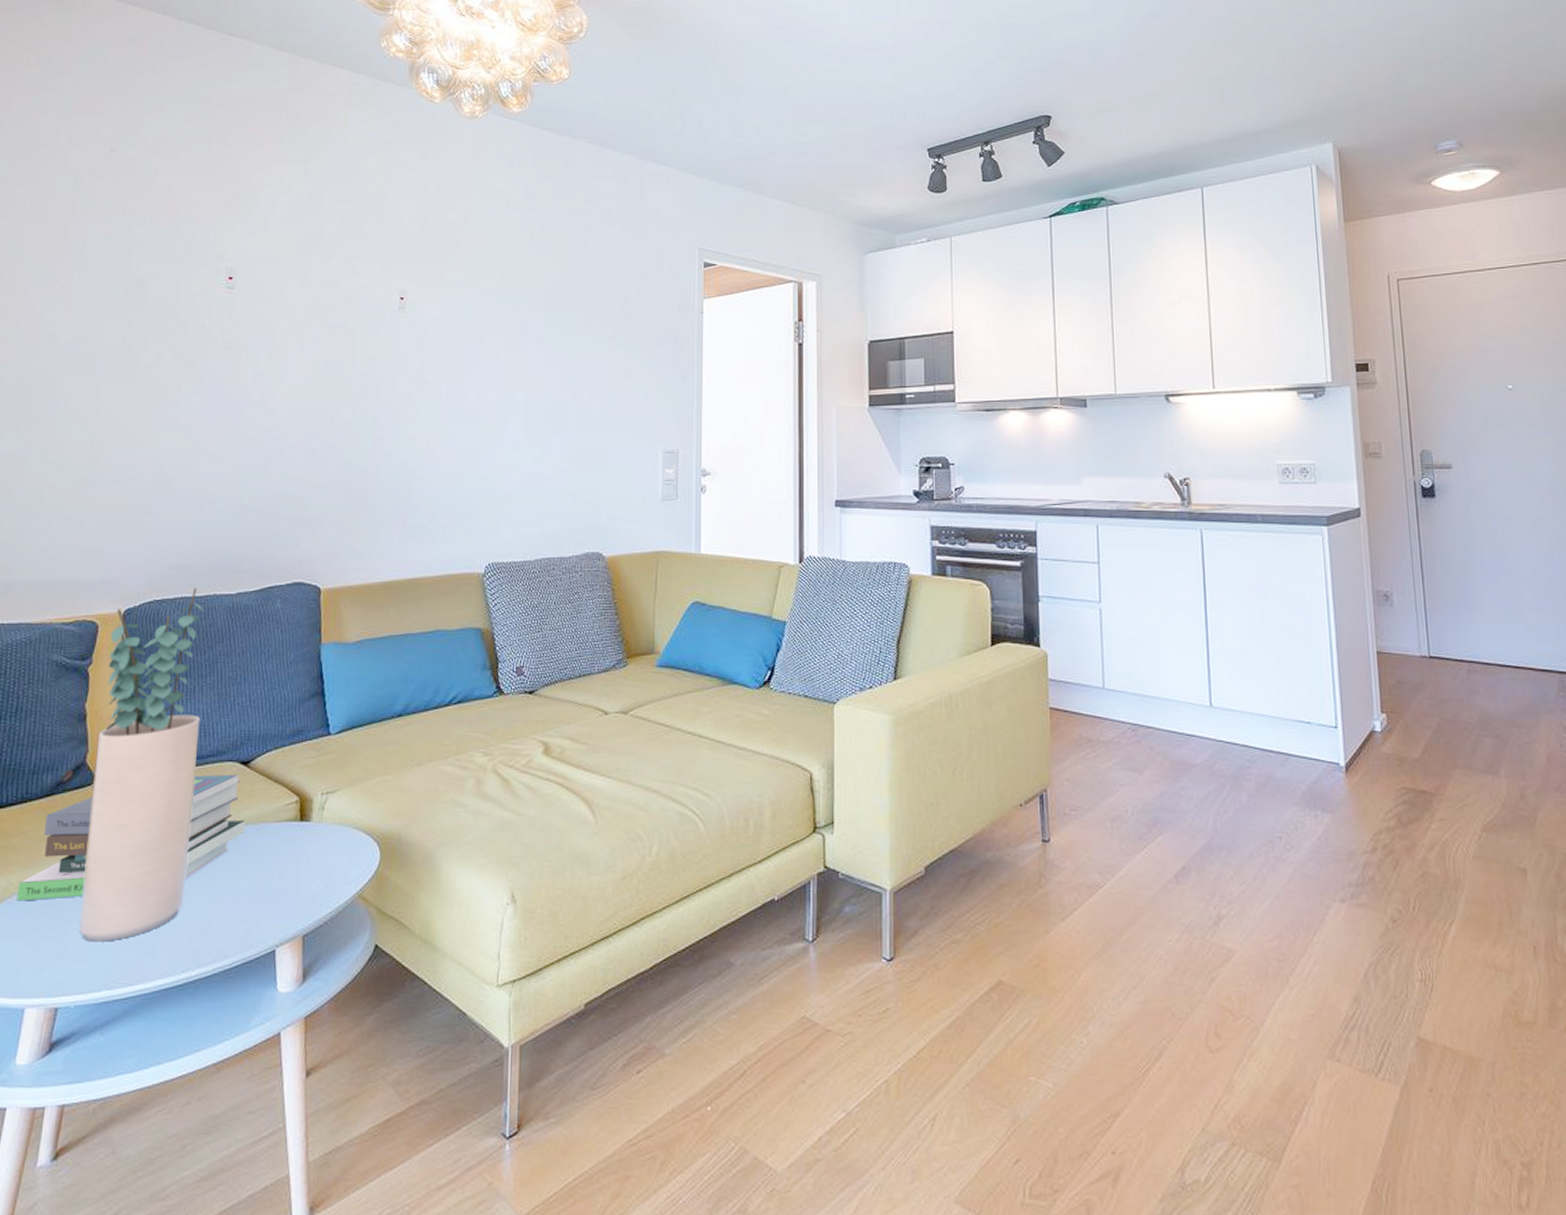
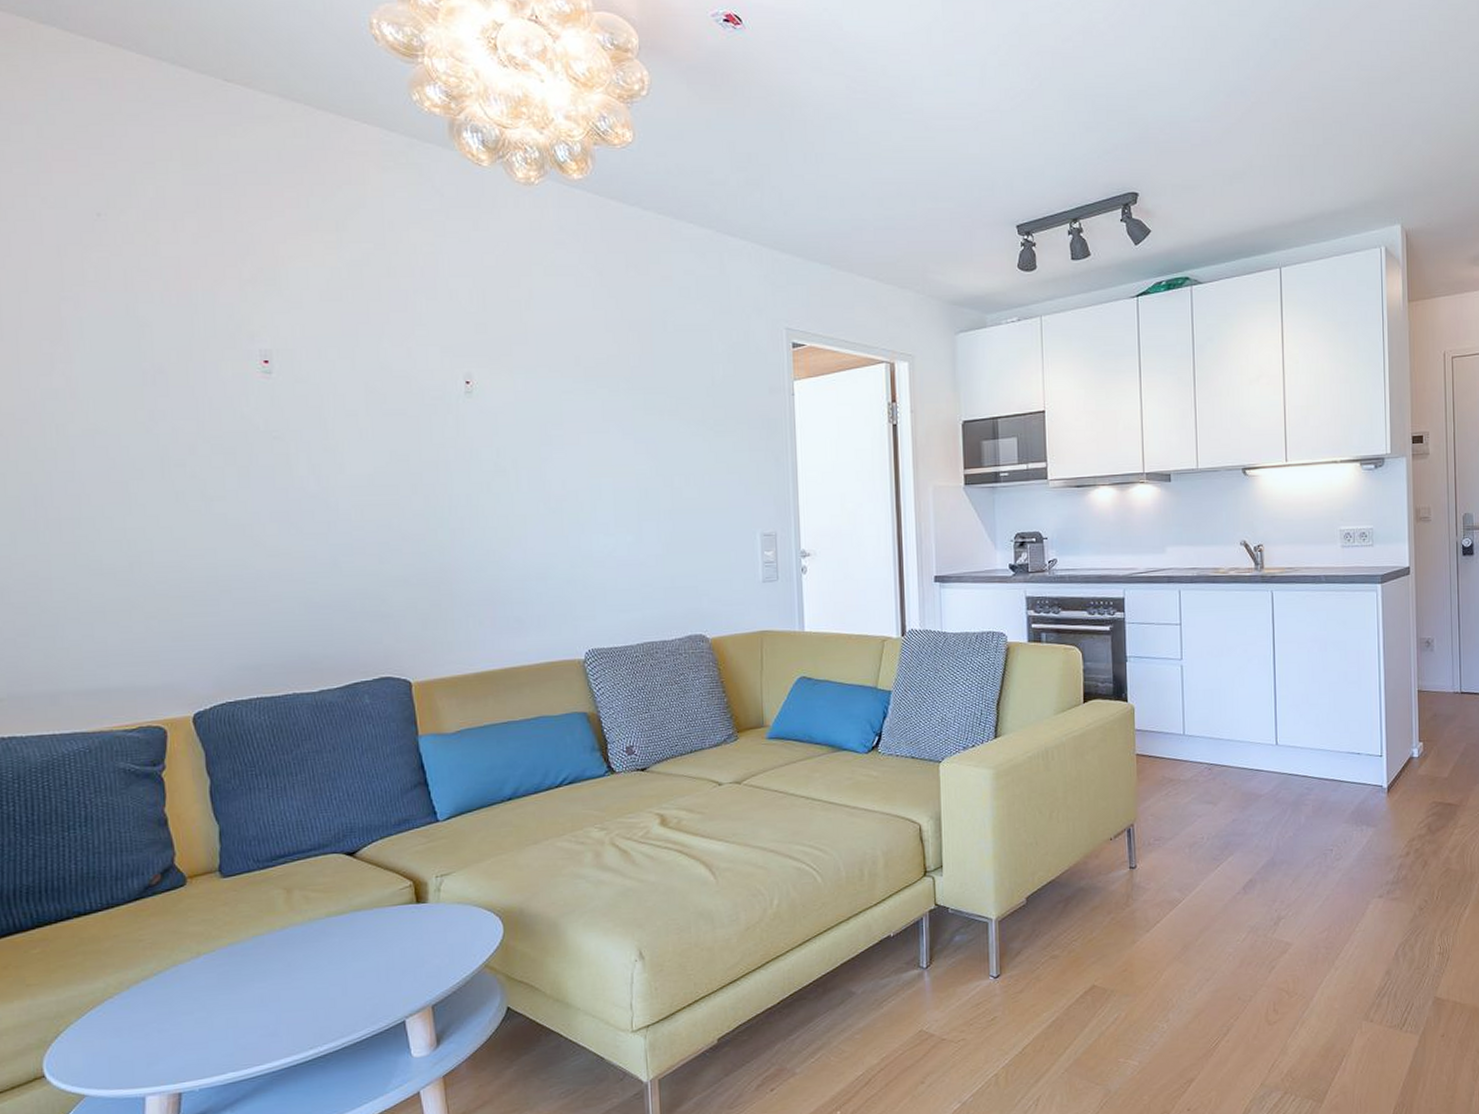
books: present [16,774,245,901] -> none [118,864,359,1001]
vase: present [79,588,203,942] -> none [182,688,303,1031]

